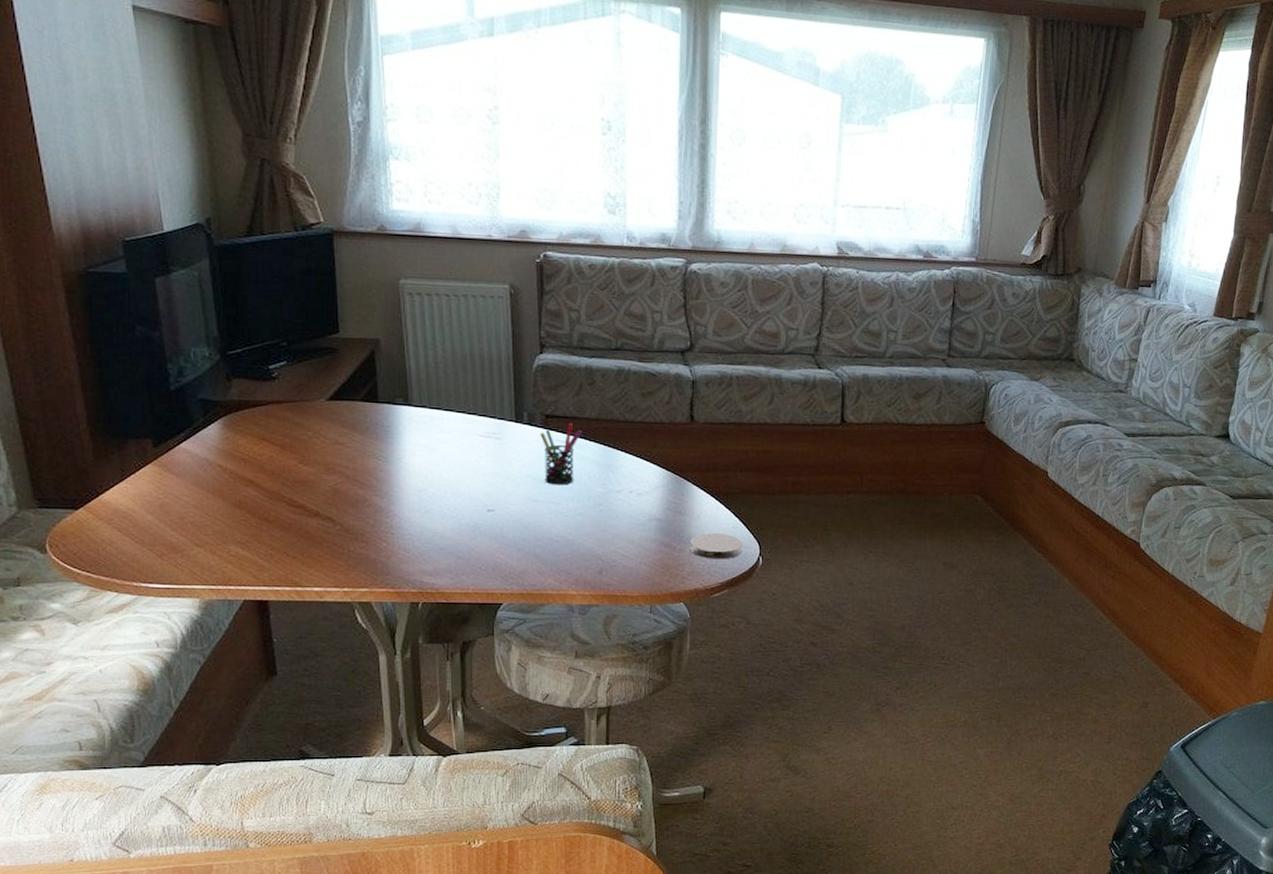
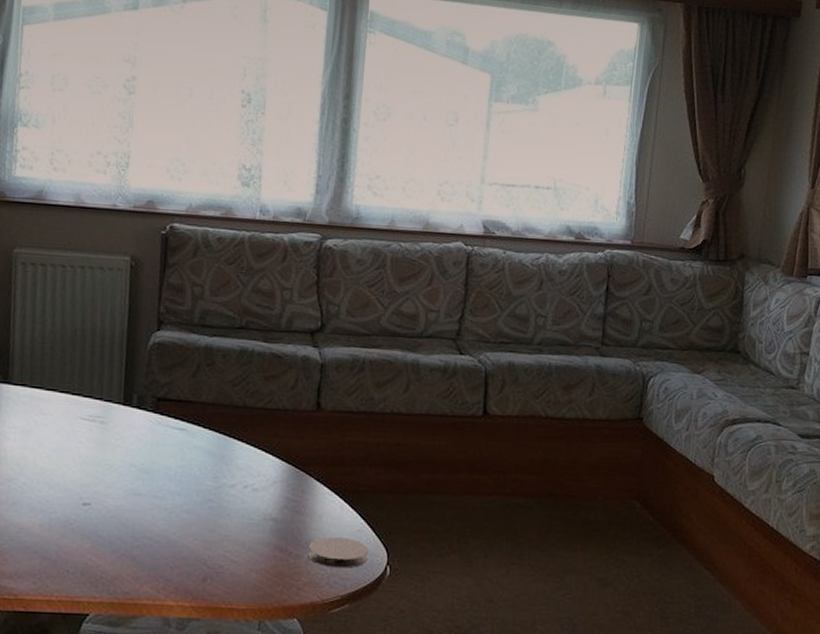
pen holder: present [540,423,582,485] -> none [149,408,196,478]

